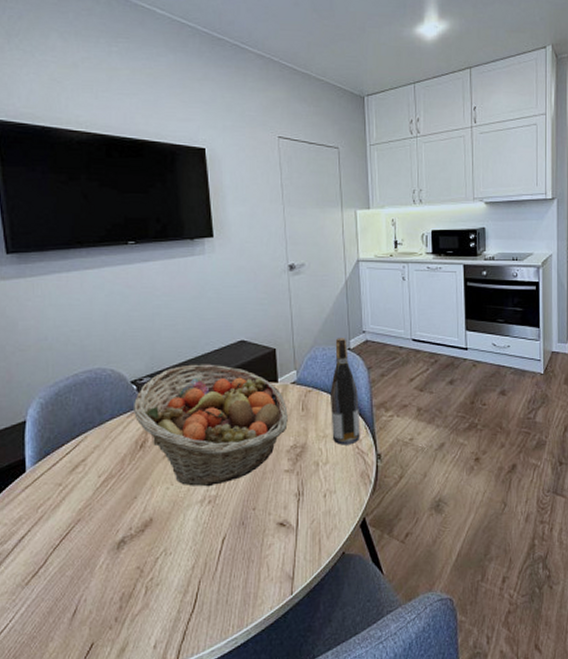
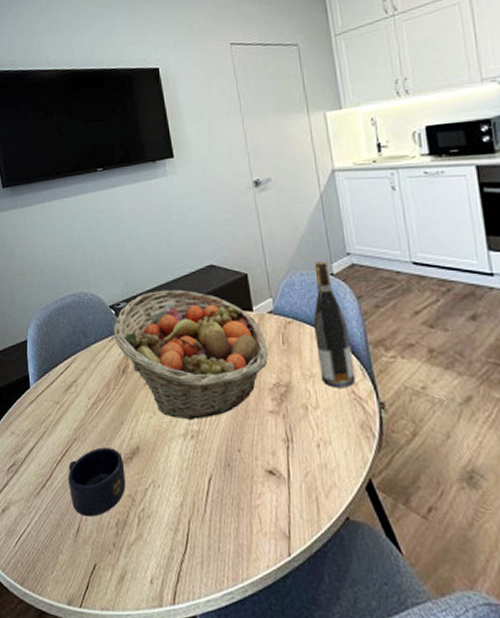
mug: none [67,524,135,598] -> present [68,447,126,517]

